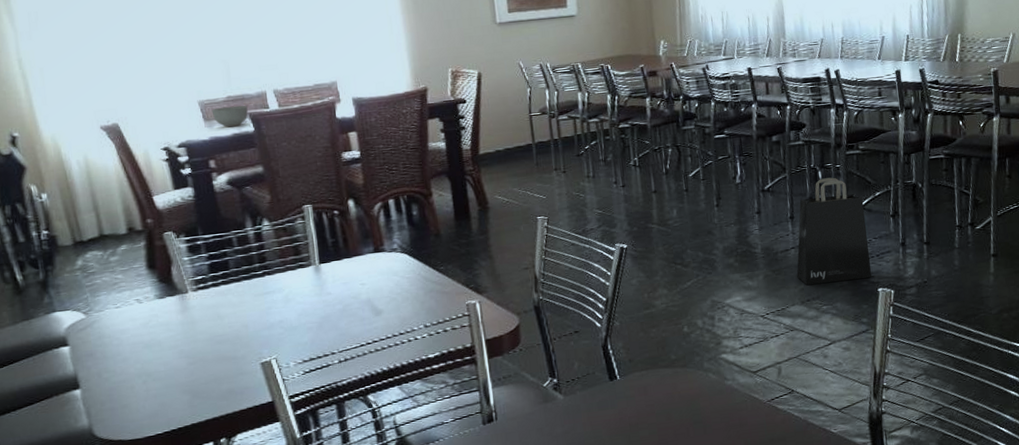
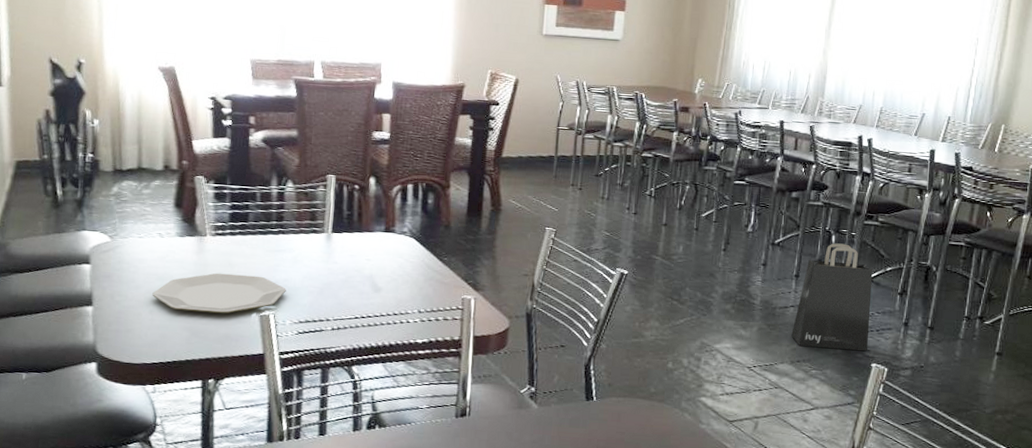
plate: none [142,322,284,376] -> present [152,273,286,314]
bowl: present [211,105,248,128] -> none [261,68,294,90]

